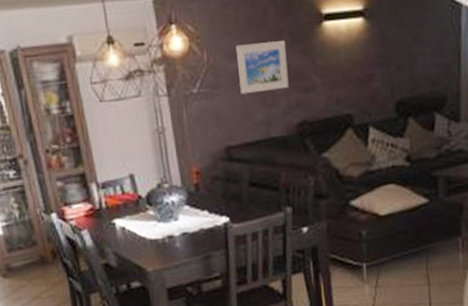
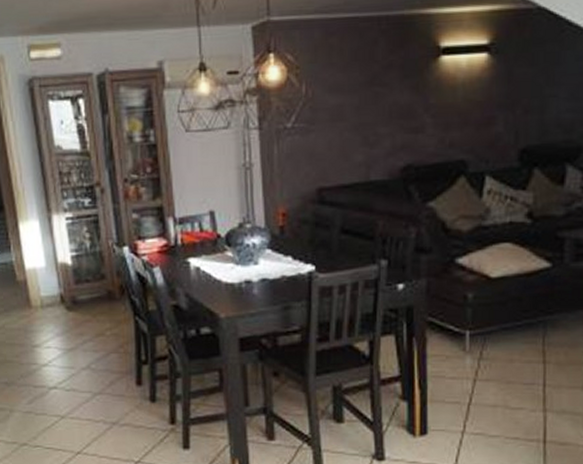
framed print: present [235,41,289,95] -> none [338,75,395,132]

